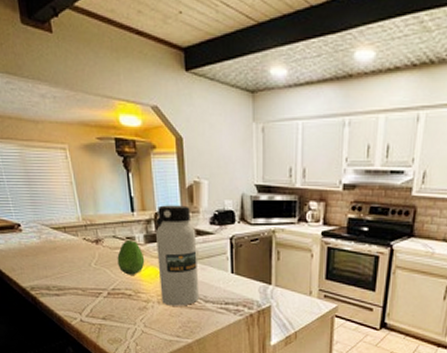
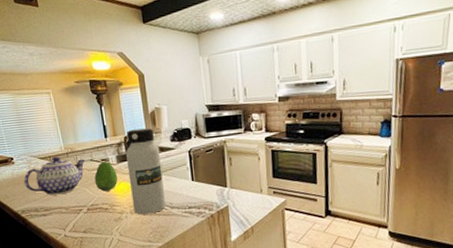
teapot: none [33,228,107,273] -> present [23,156,86,196]

